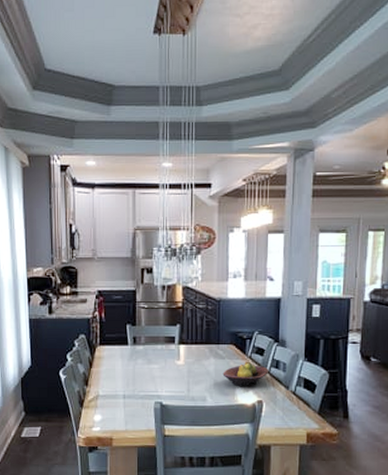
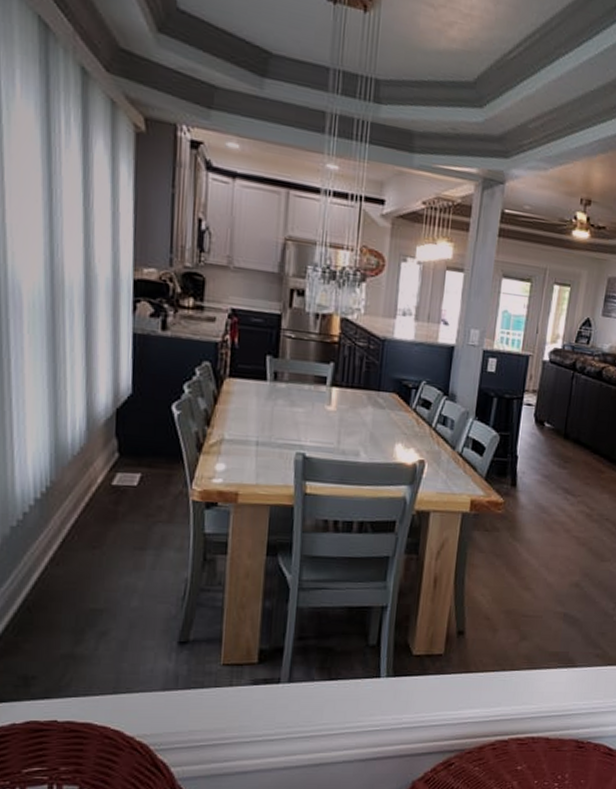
fruit bowl: present [222,361,268,387] -> none [381,414,434,444]

